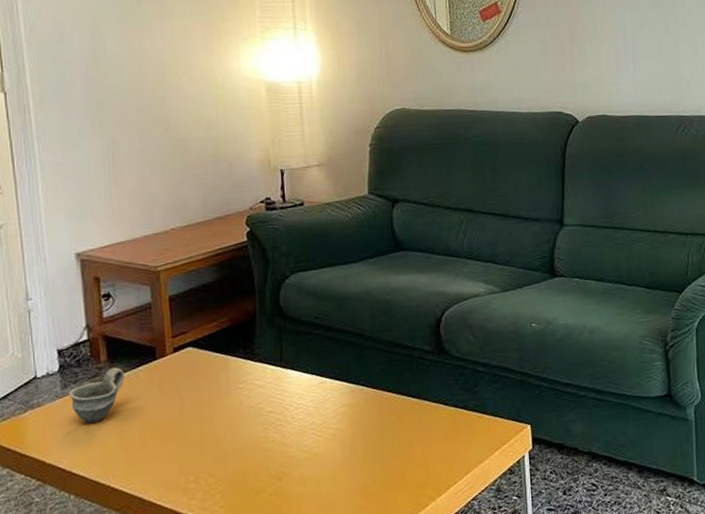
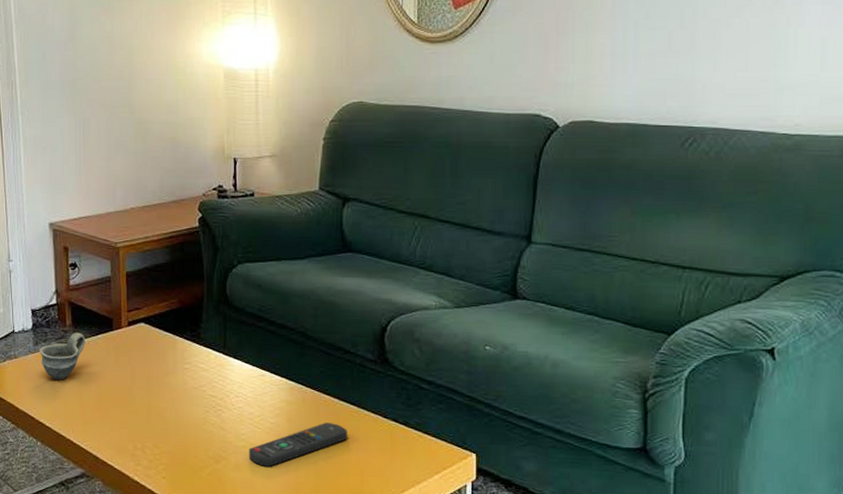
remote control: none [312,418,411,475] -> present [248,422,347,467]

